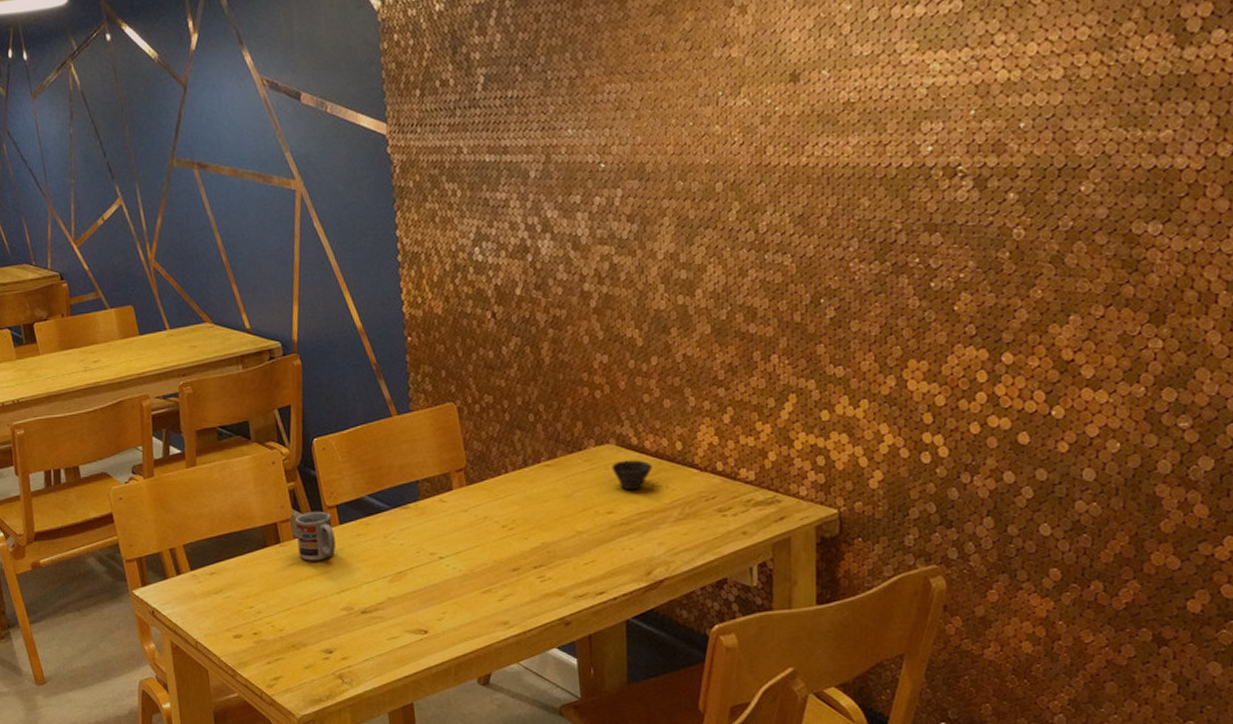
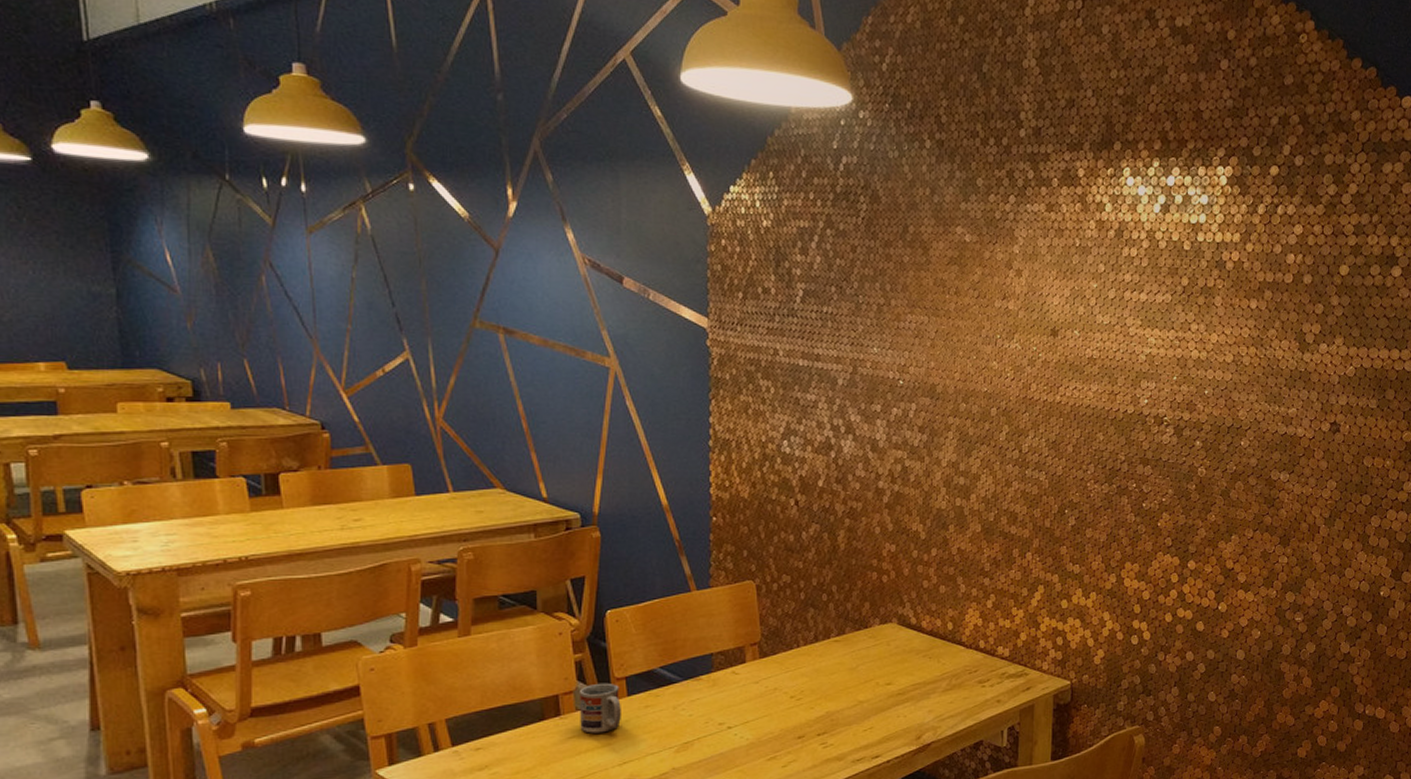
cup: present [611,460,652,491] -> none [892,637,927,665]

